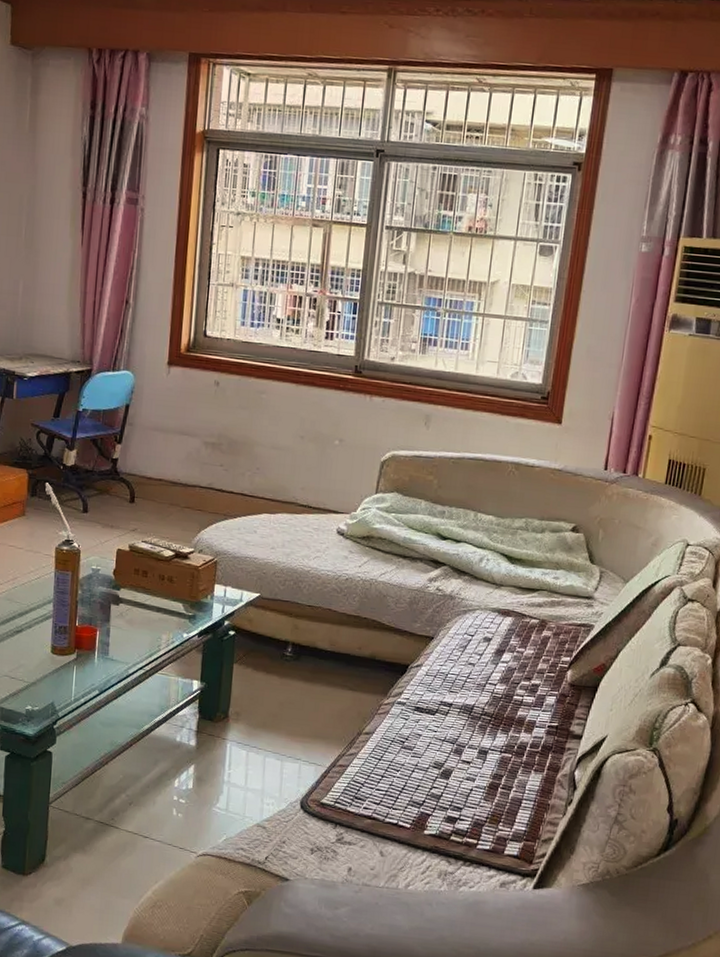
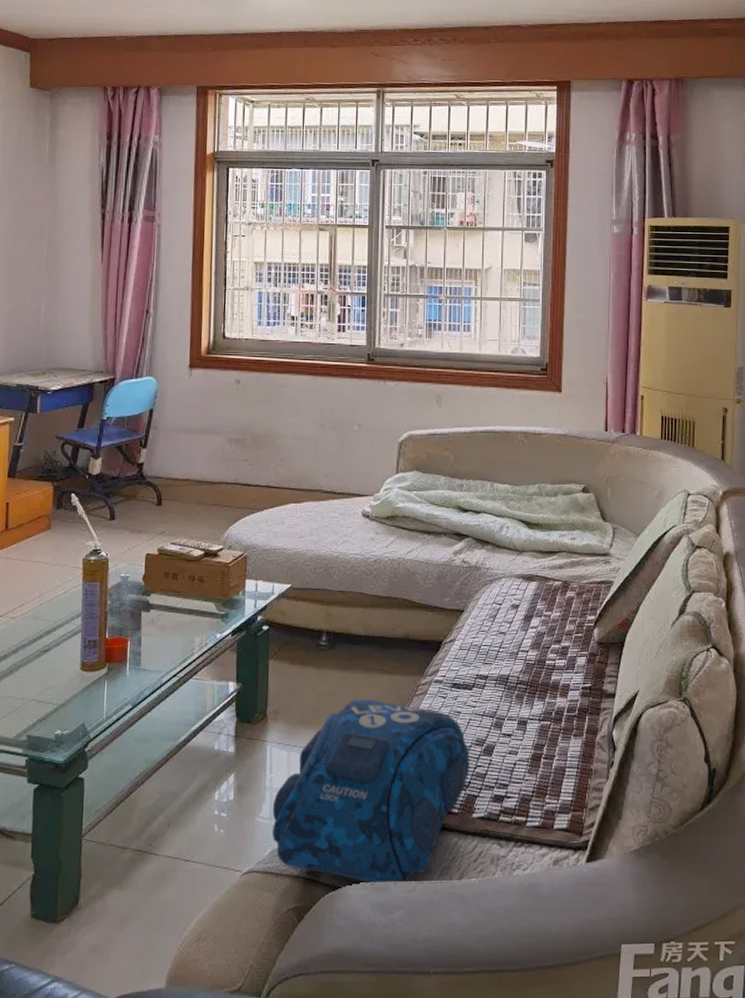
backpack: none [227,711,427,885] -> present [271,699,470,885]

